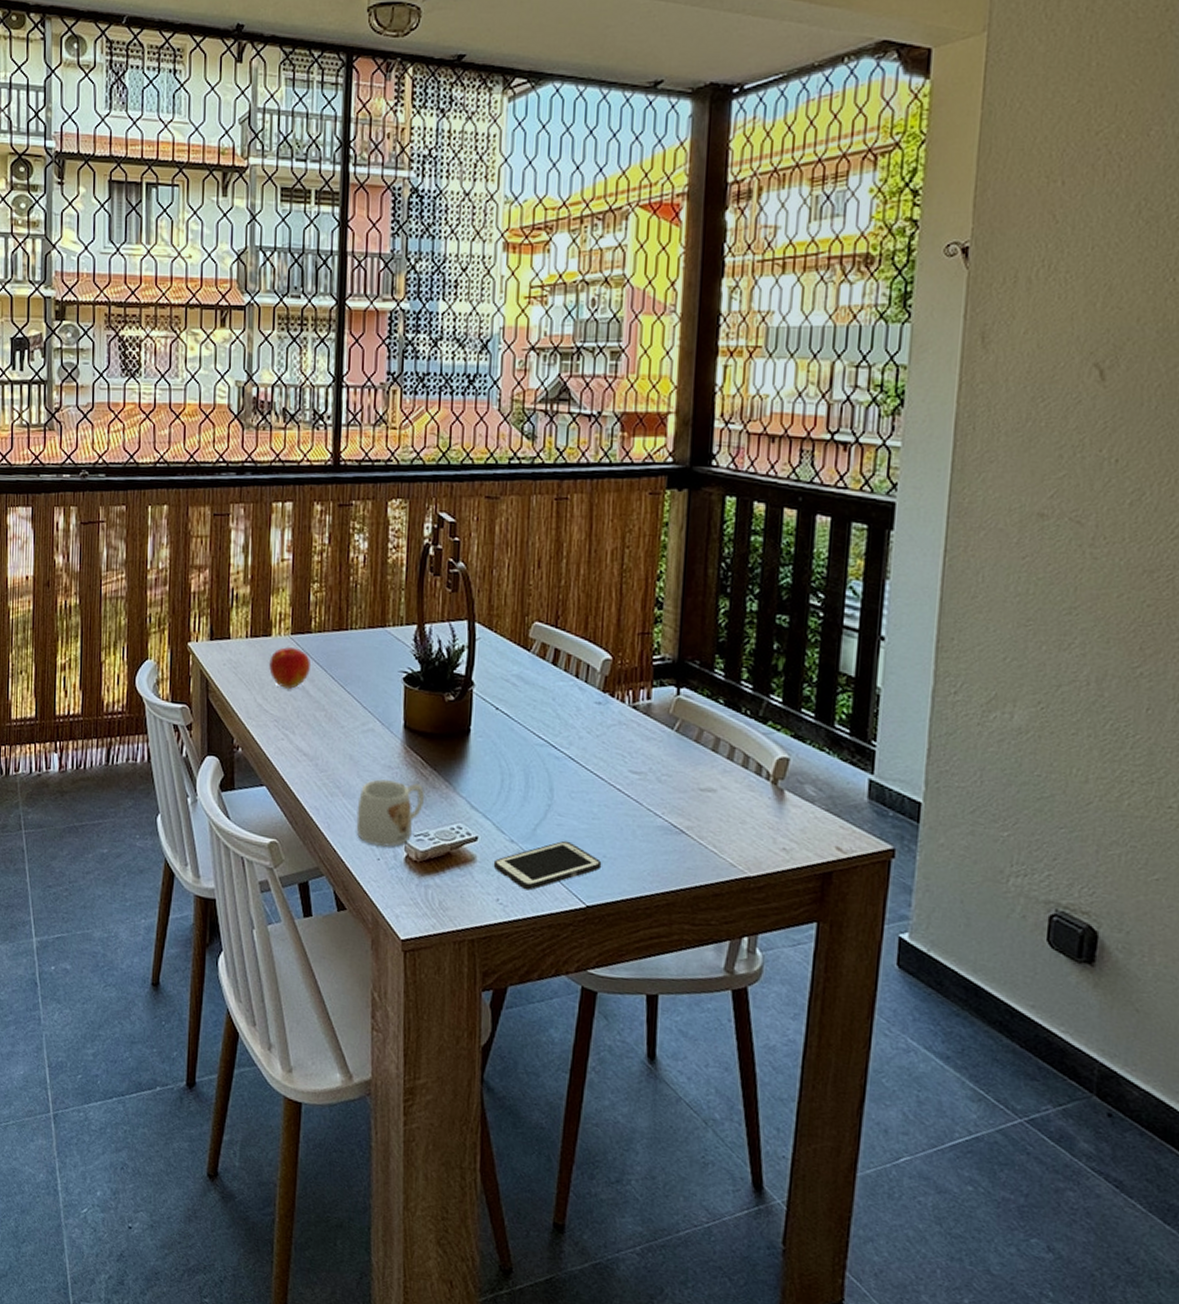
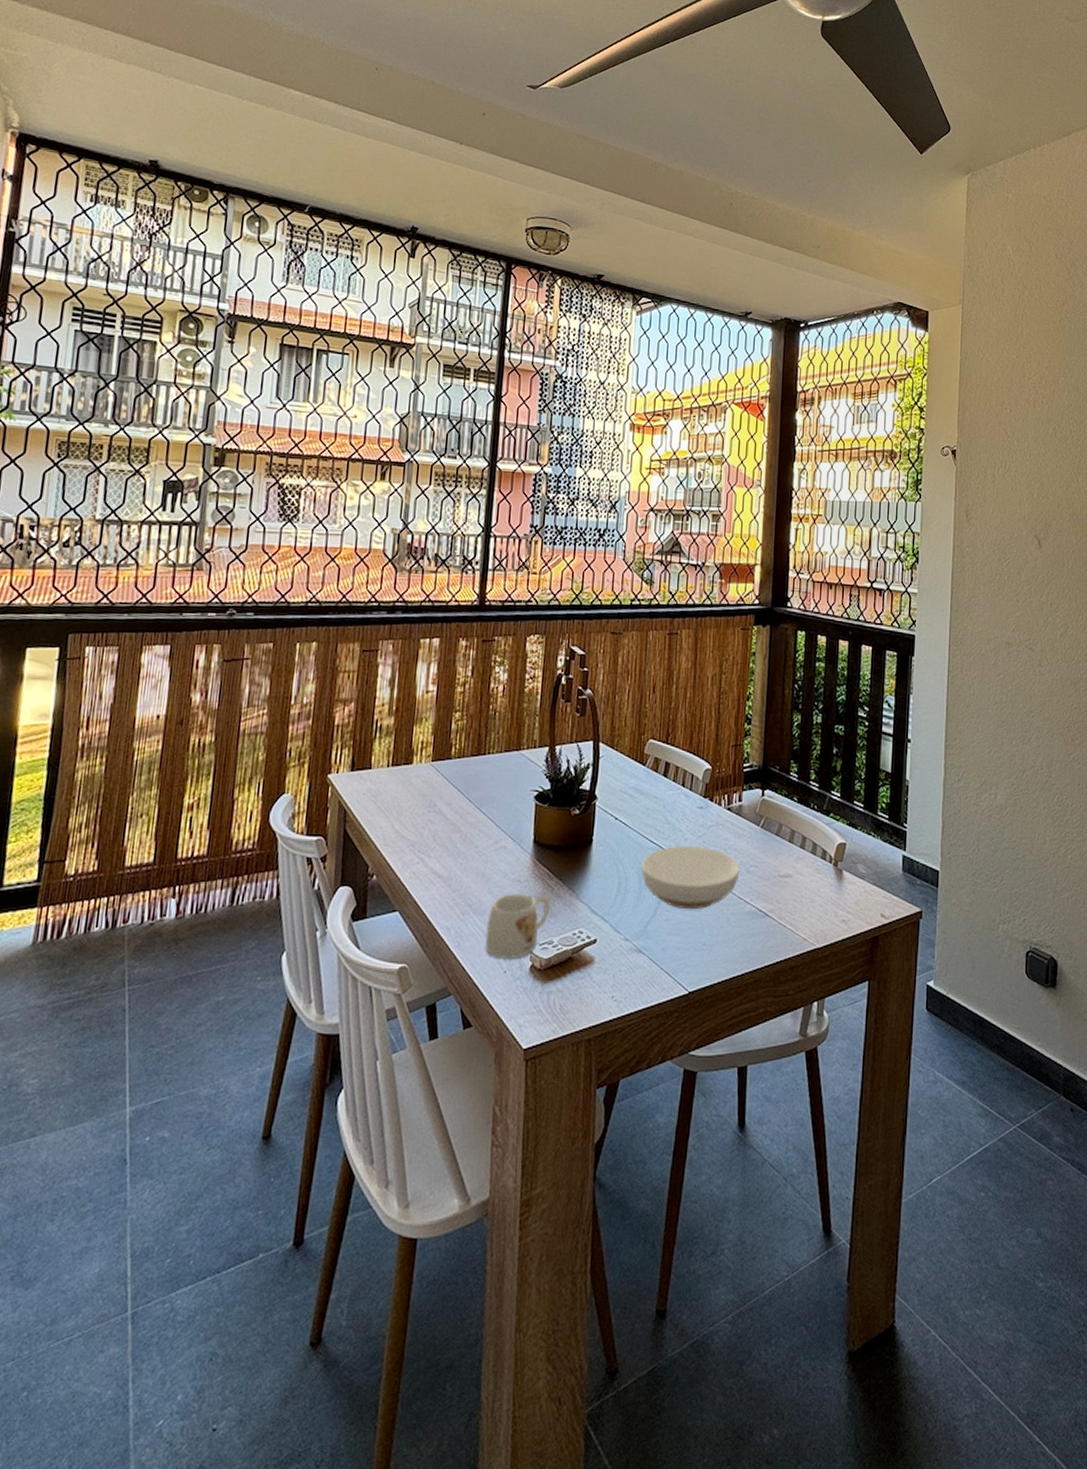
apple: present [269,646,310,689] -> none [408,773,449,814]
cell phone: present [493,840,602,891] -> none [609,934,702,984]
bowl: none [527,744,649,818] -> present [641,845,740,910]

